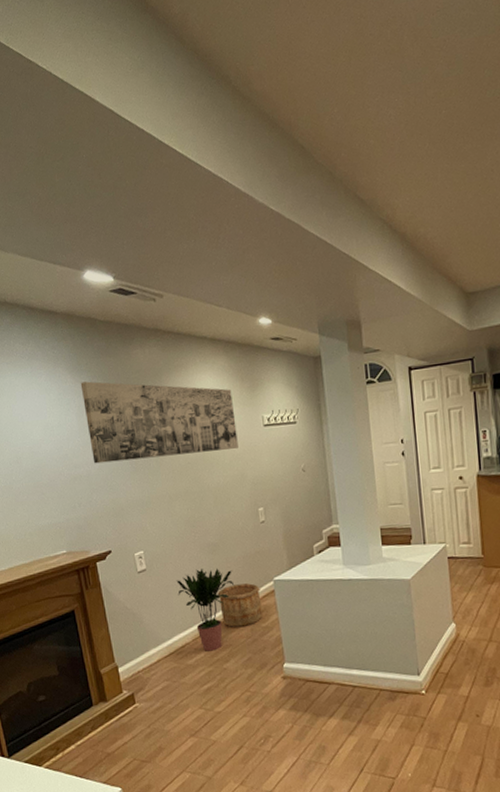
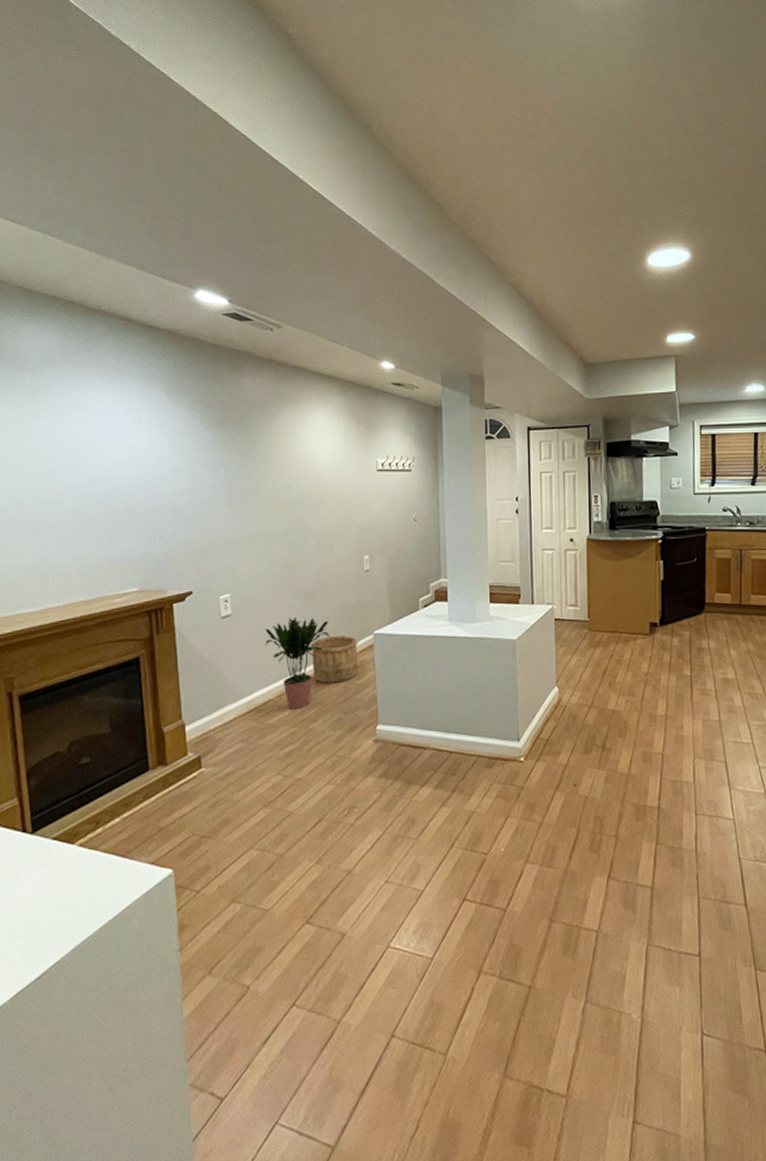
wall art: present [80,381,238,464] -> none [177,405,348,494]

